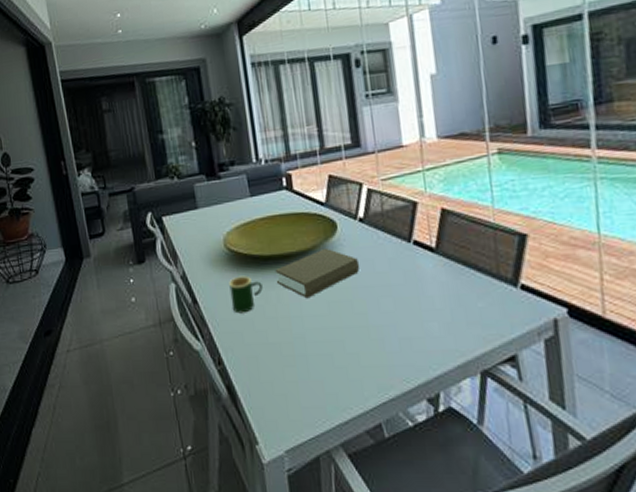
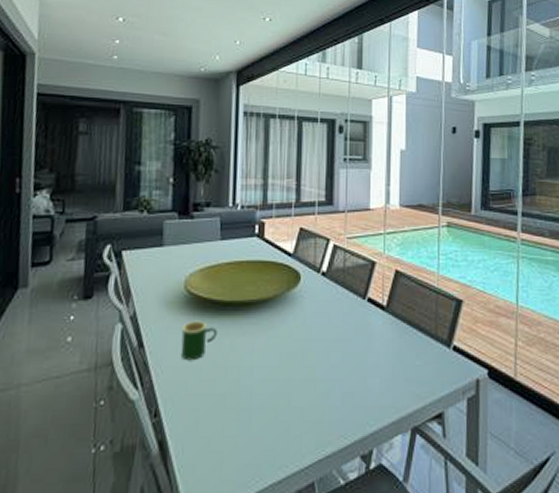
book: present [275,247,360,299] -> none [232,298,317,349]

